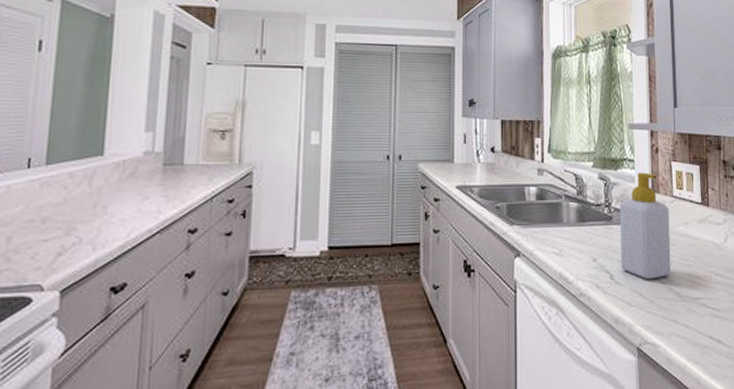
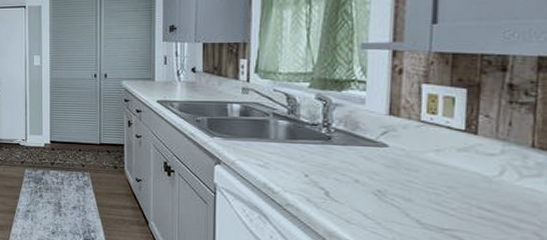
soap bottle: present [620,172,671,280] -> none [339,94,413,203]

